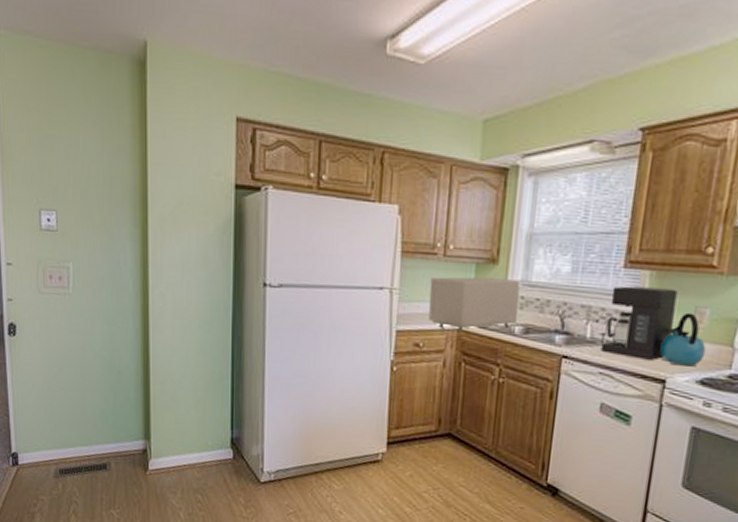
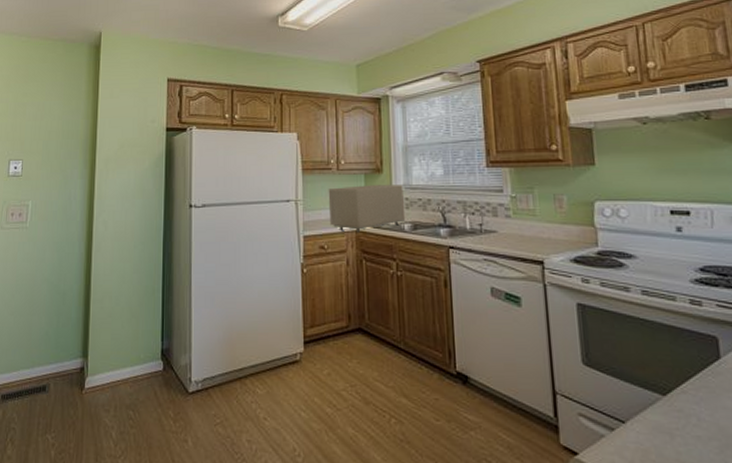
coffee maker: present [601,286,678,362] -> none [481,181,539,246]
kettle: present [659,312,707,367] -> none [532,200,572,247]

